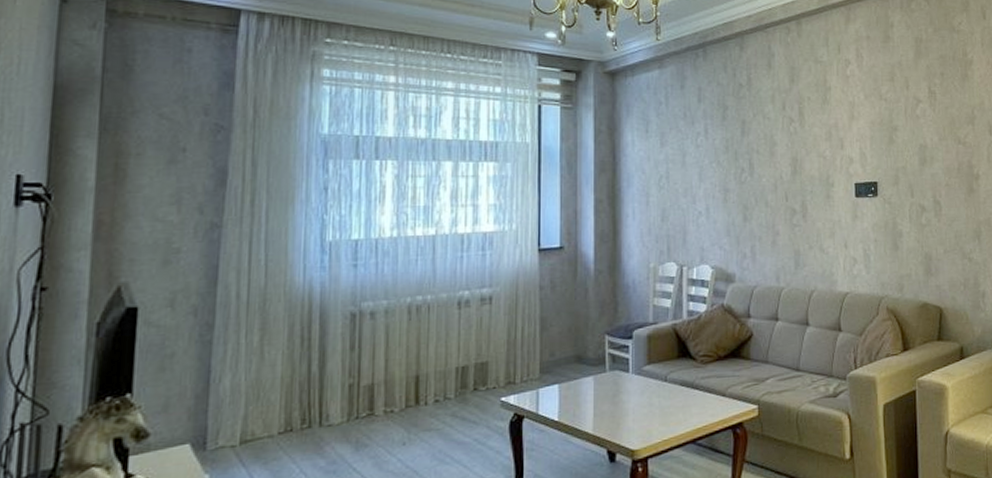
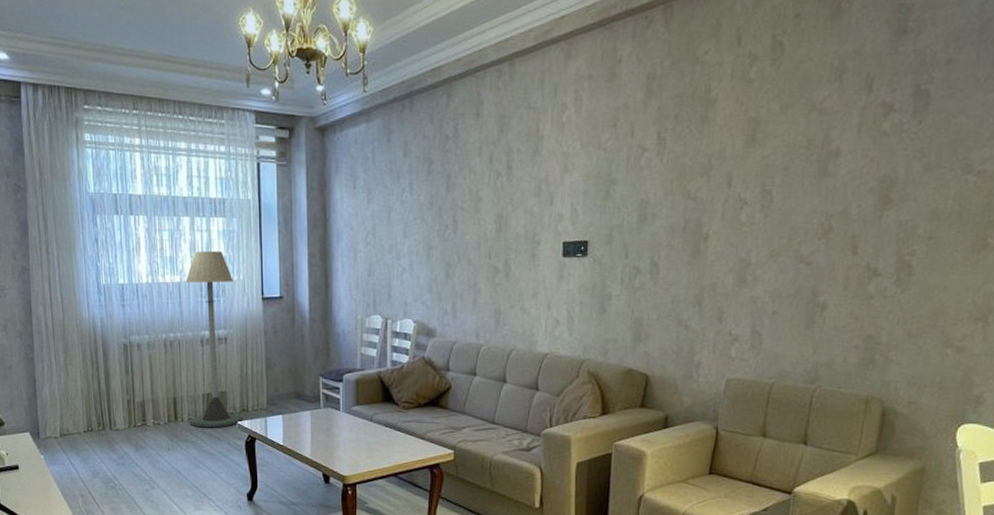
floor lamp: none [437,198,507,410] -> present [186,251,242,428]

